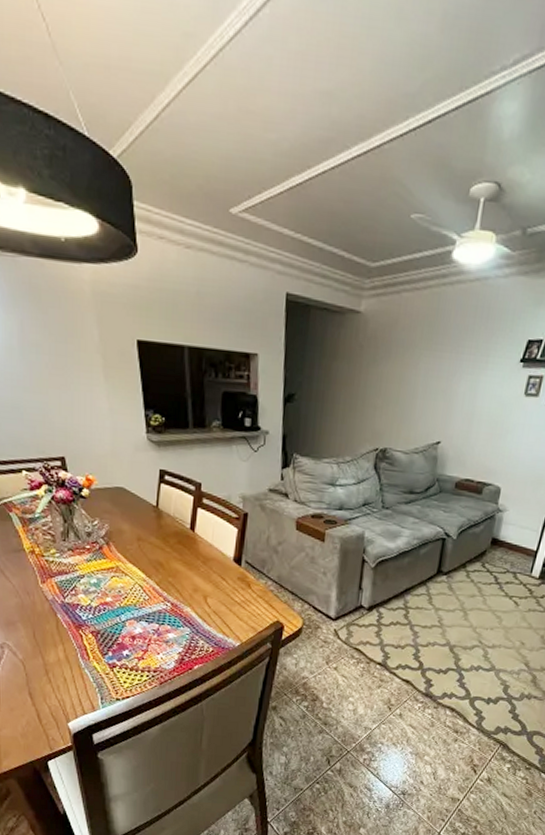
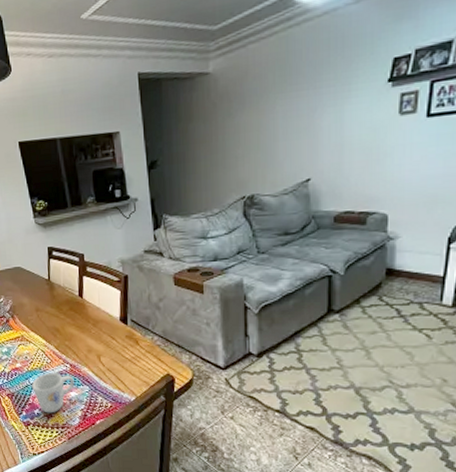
mug: none [123,610,174,656] -> present [32,372,75,413]

